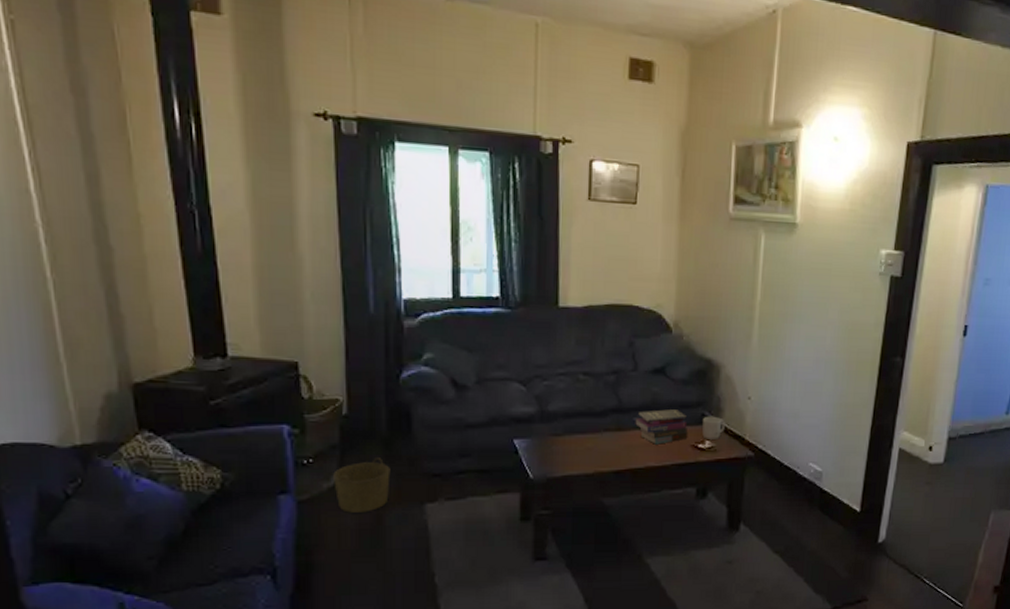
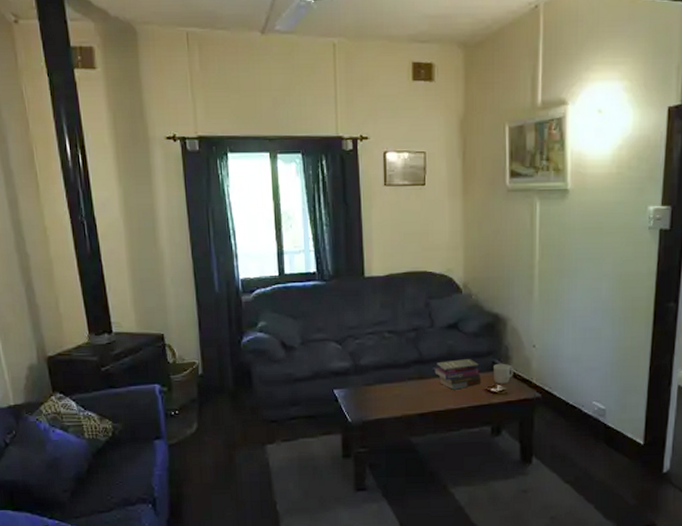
basket: present [333,458,390,513] -> none [194,408,238,453]

